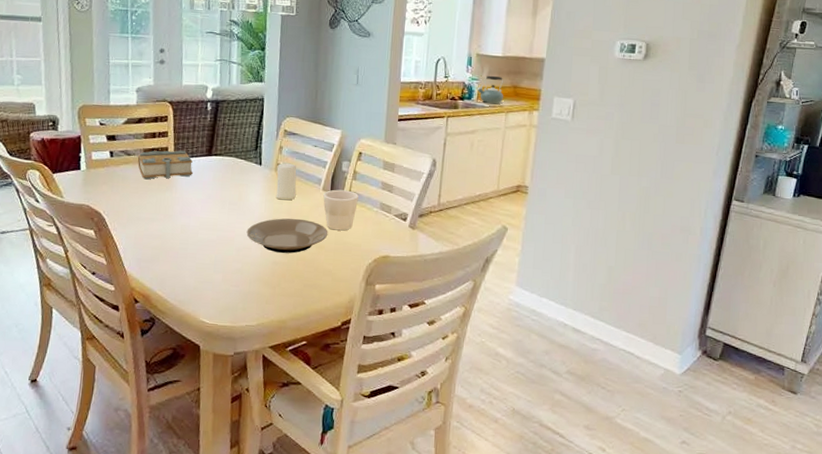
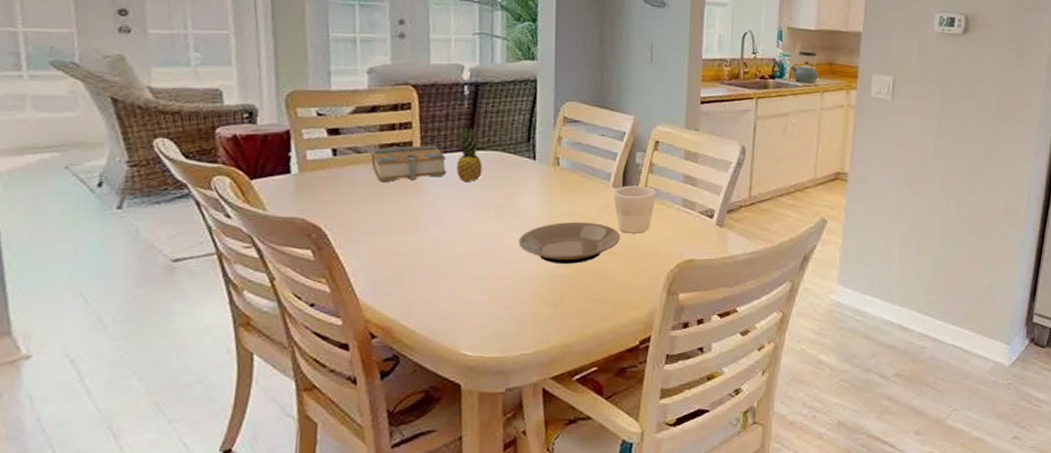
fruit: none [200,137,220,181] -> present [456,127,483,181]
candle: present [275,163,297,201] -> none [554,156,581,201]

